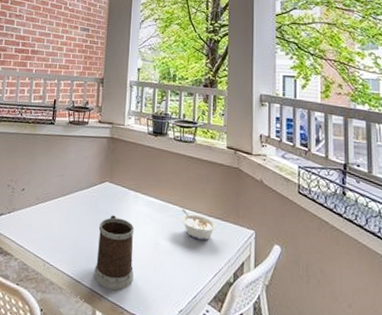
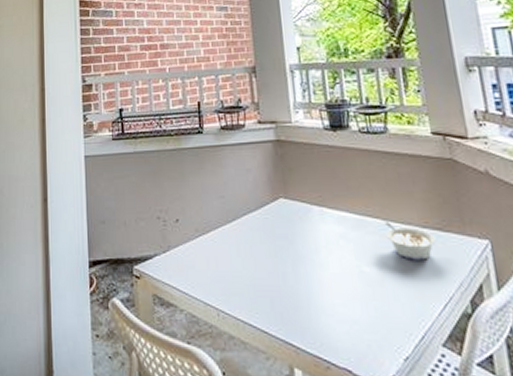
mug: present [94,215,135,290] -> none [279,240,336,339]

